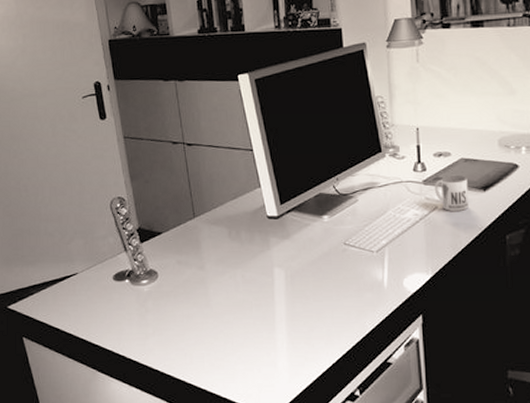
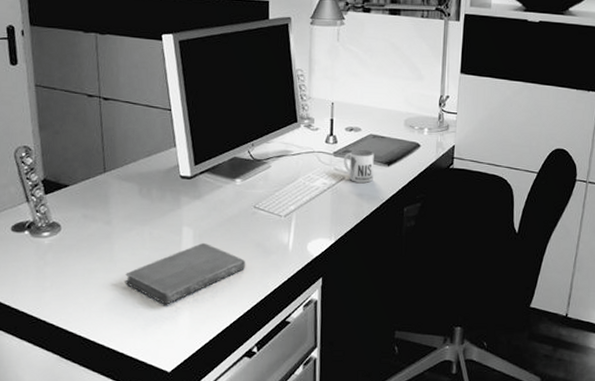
notebook: none [222,283,341,349] -> present [125,242,246,305]

